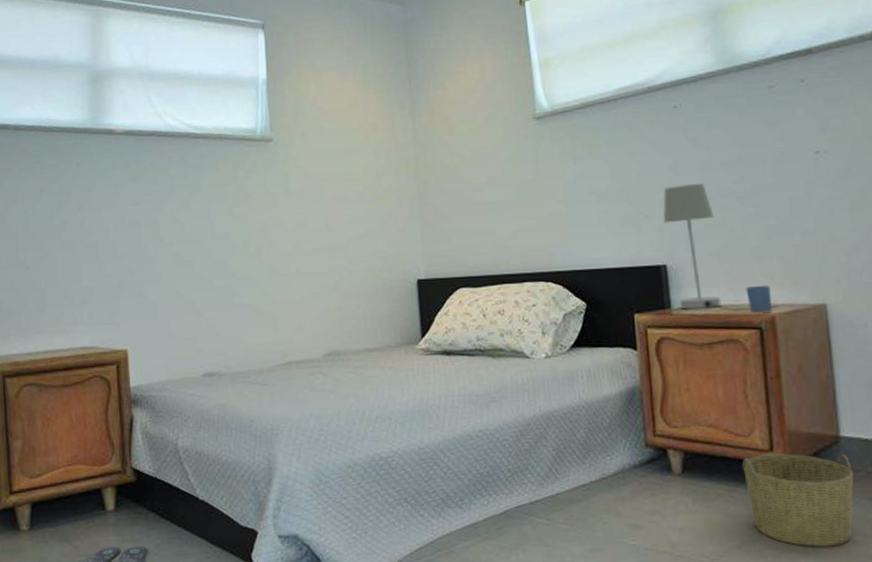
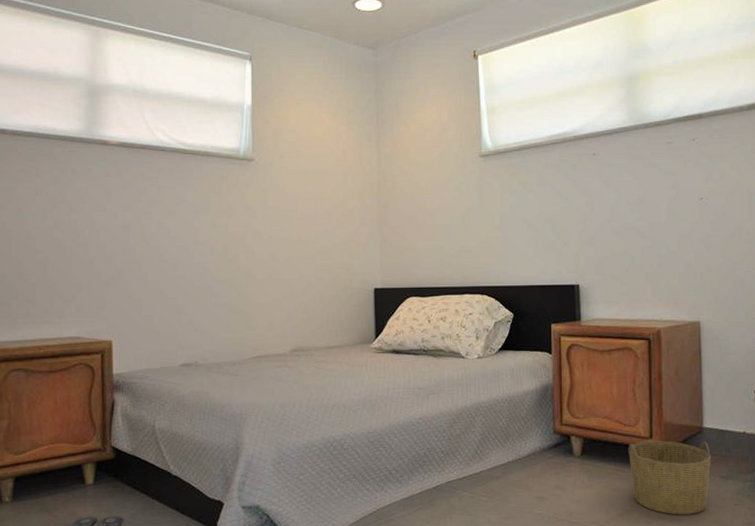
table lamp: present [663,183,779,311] -> none [579,218,664,325]
mug: present [745,286,772,314] -> none [639,305,659,327]

